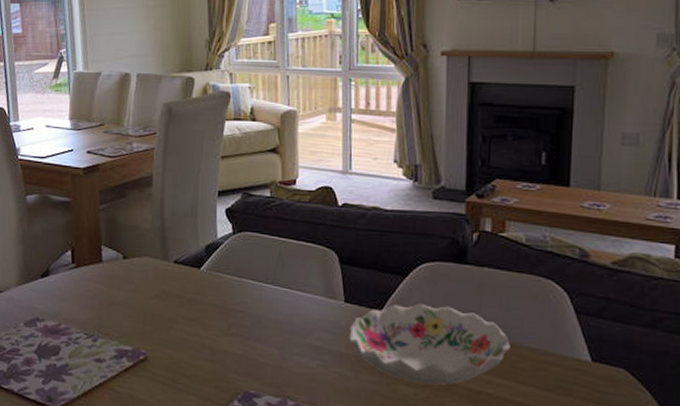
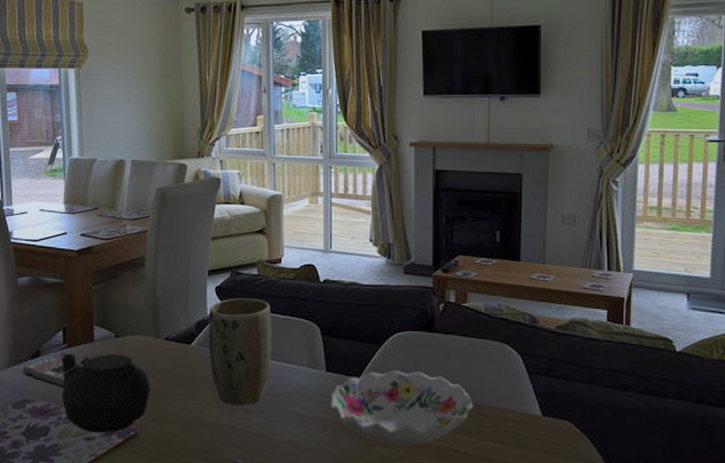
remote control: none [33,276,74,308] -> present [23,356,65,387]
teapot: none [68,273,161,356] -> present [59,353,151,434]
plant pot: none [218,221,286,335] -> present [208,298,272,406]

